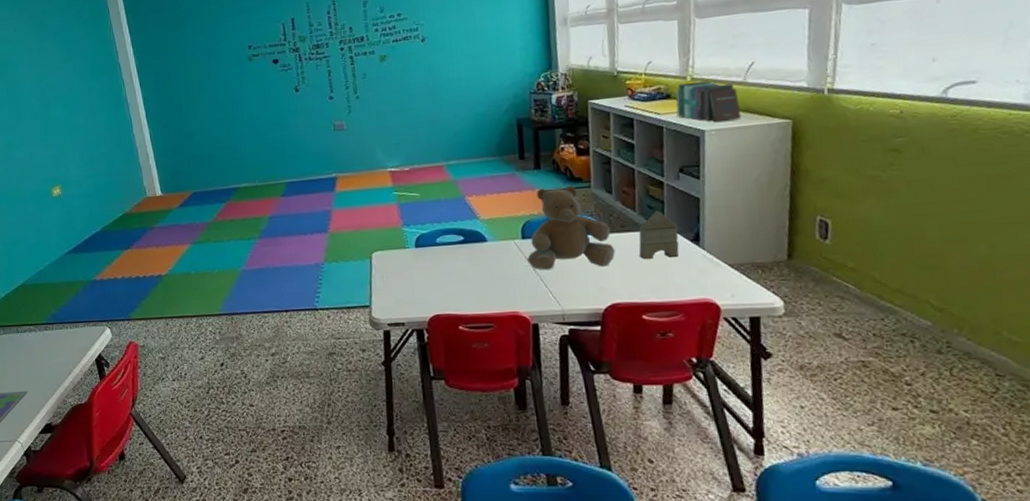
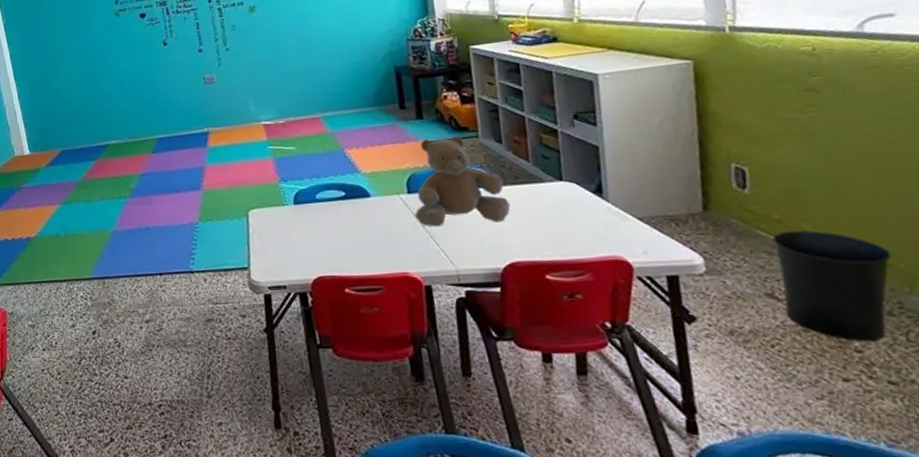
toy blocks: present [638,210,679,260] -> none [534,160,581,214]
books: present [675,80,742,122] -> none [562,22,637,65]
waste bin: none [846,277,947,376] -> present [772,230,892,342]

